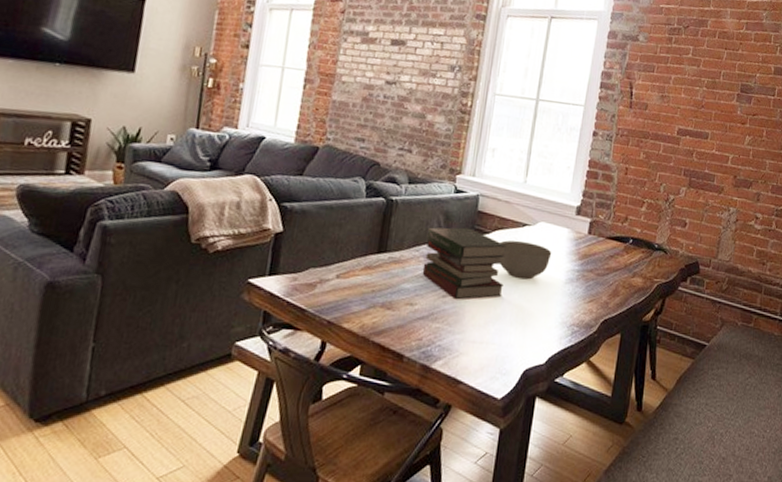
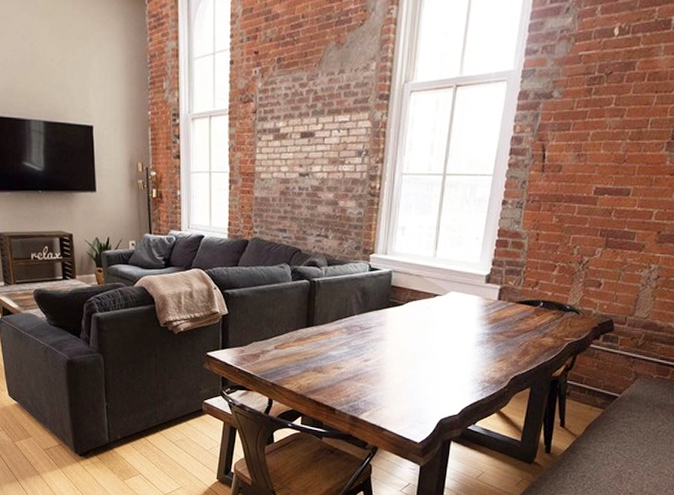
books: present [422,227,506,300] -> none [345,301,419,363]
bowl: present [500,240,552,280] -> none [413,309,463,344]

